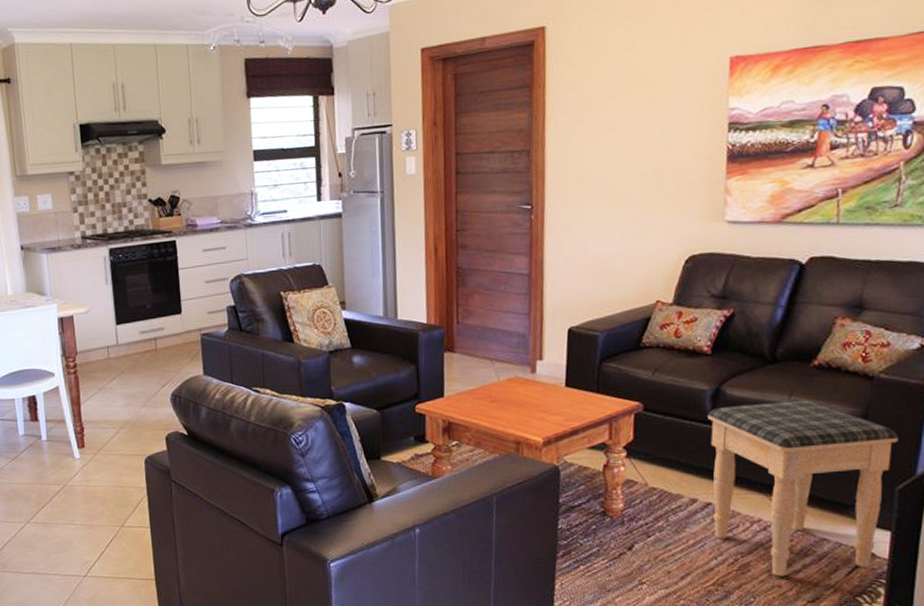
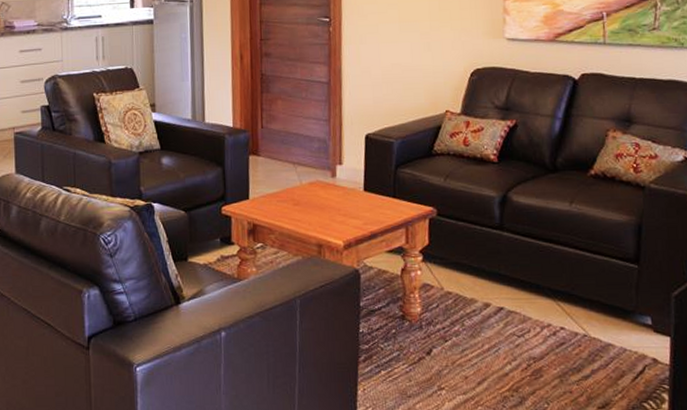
footstool: present [707,400,899,577] -> none [496,207,671,382]

